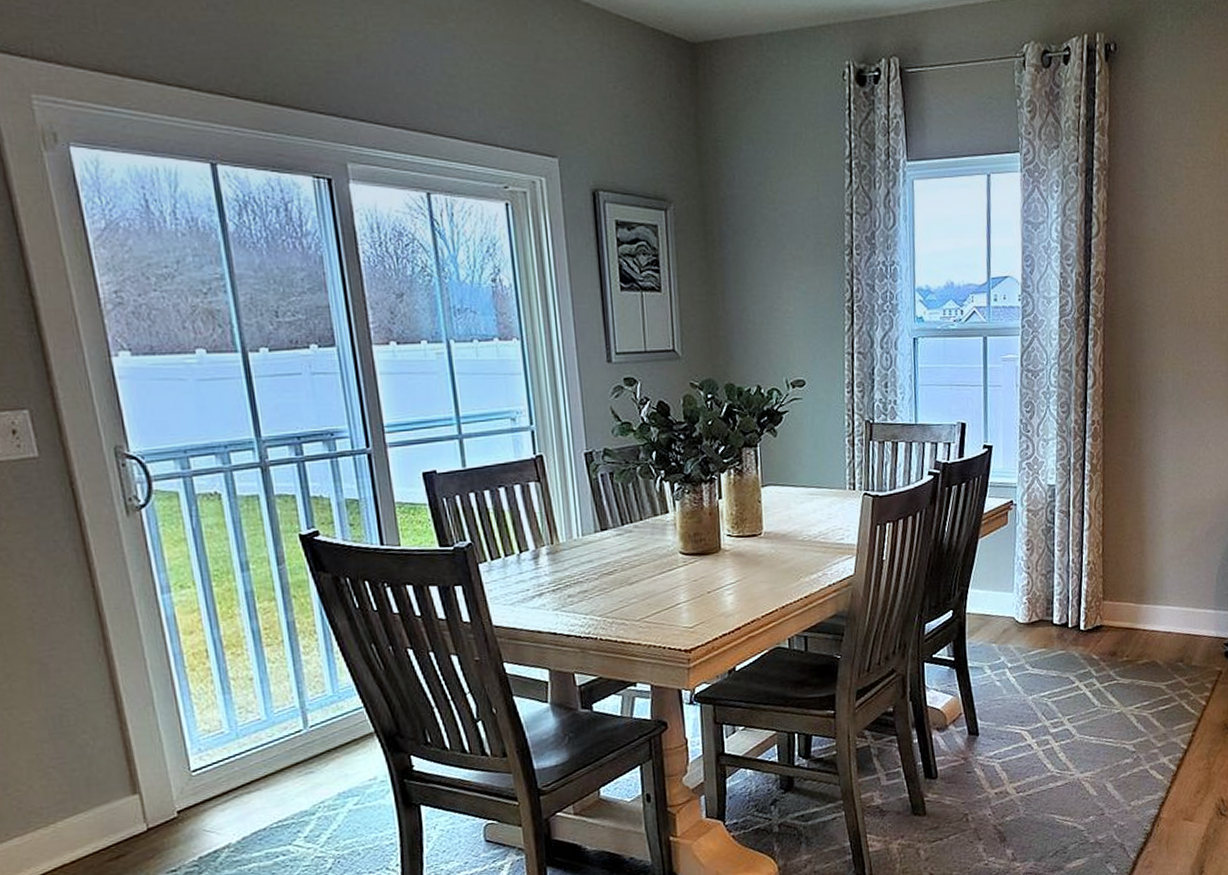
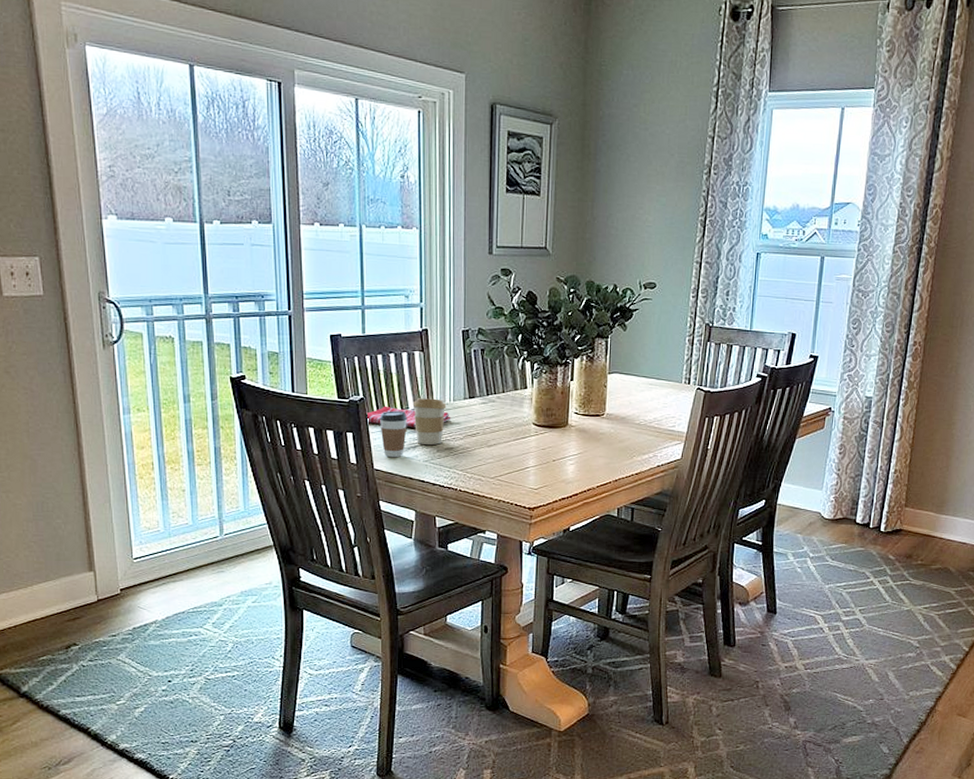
dish towel: none [477,549,582,572] -> present [366,406,451,427]
coffee cup: none [493,553,529,611] -> present [379,411,407,458]
coffee cup: none [532,535,575,591] -> present [412,398,447,445]

